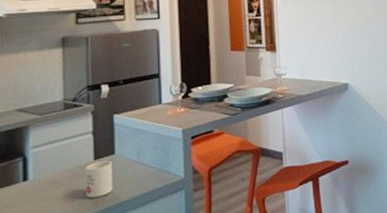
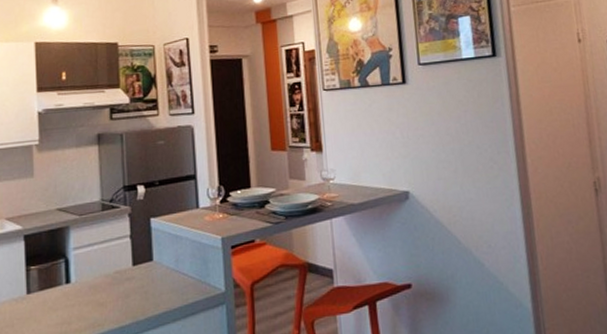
mug: present [85,160,113,198] -> none [124,267,152,306]

